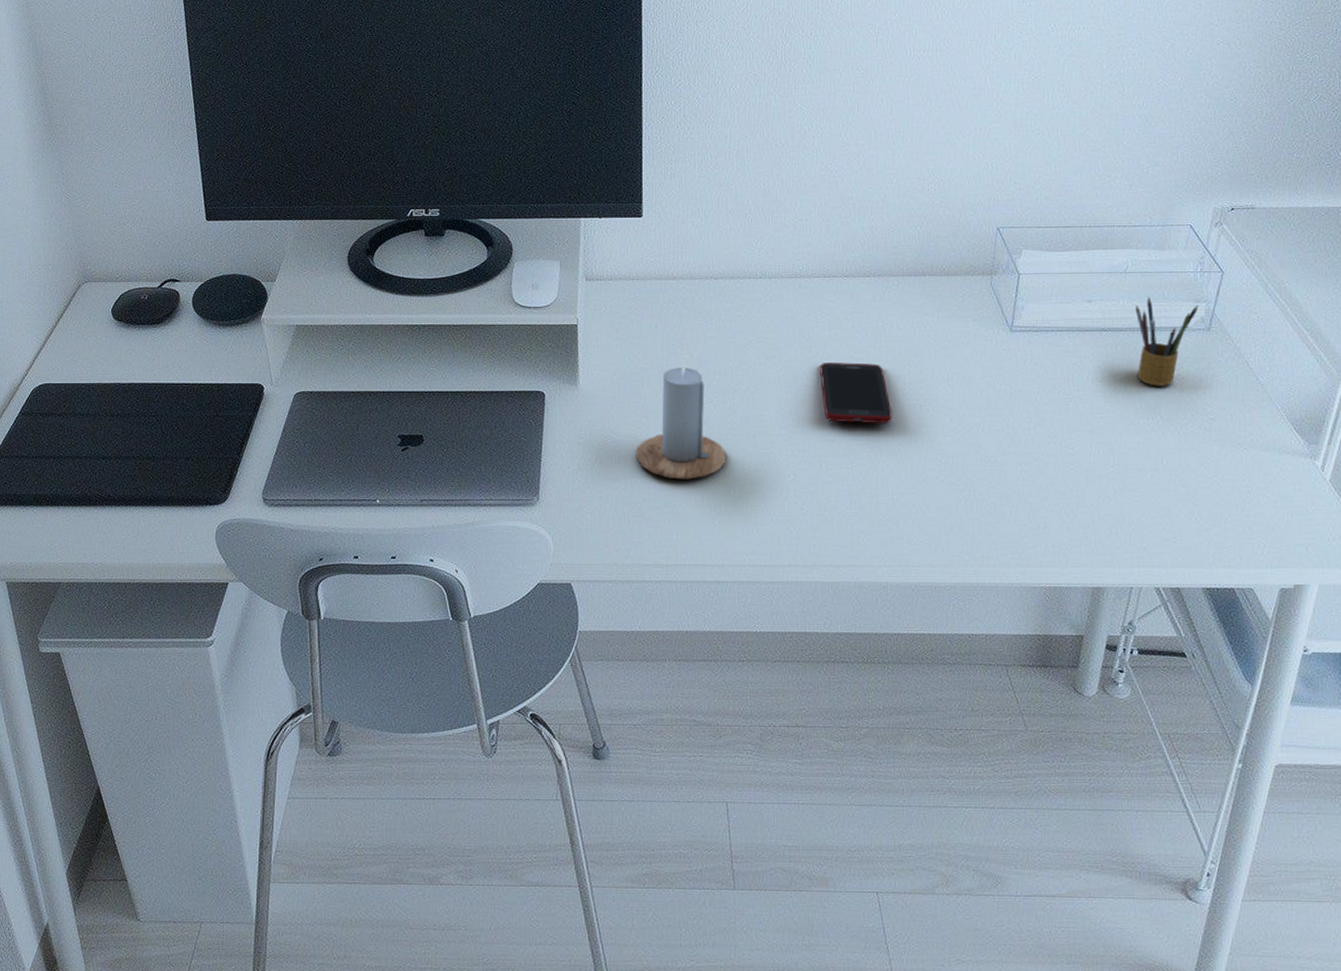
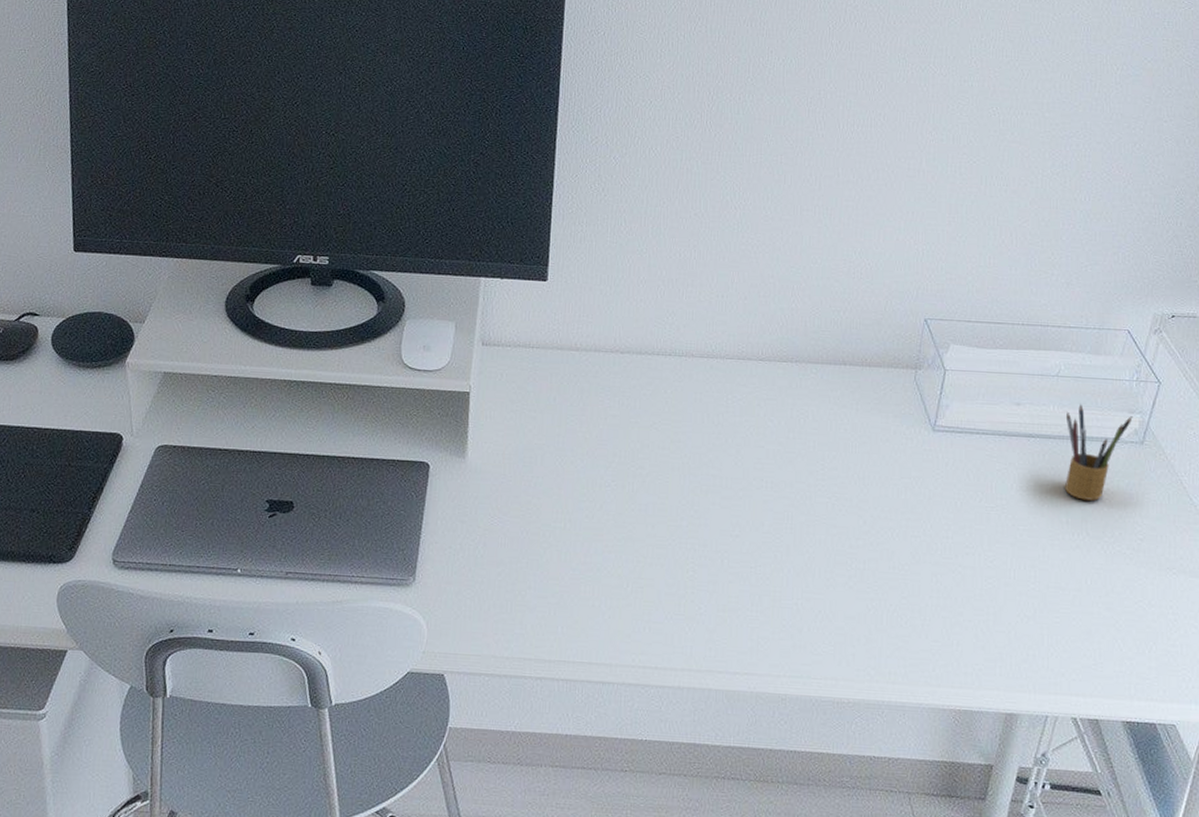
candle: present [635,342,726,480] -> none [523,419,622,569]
cell phone: present [820,363,893,424] -> none [727,451,802,522]

